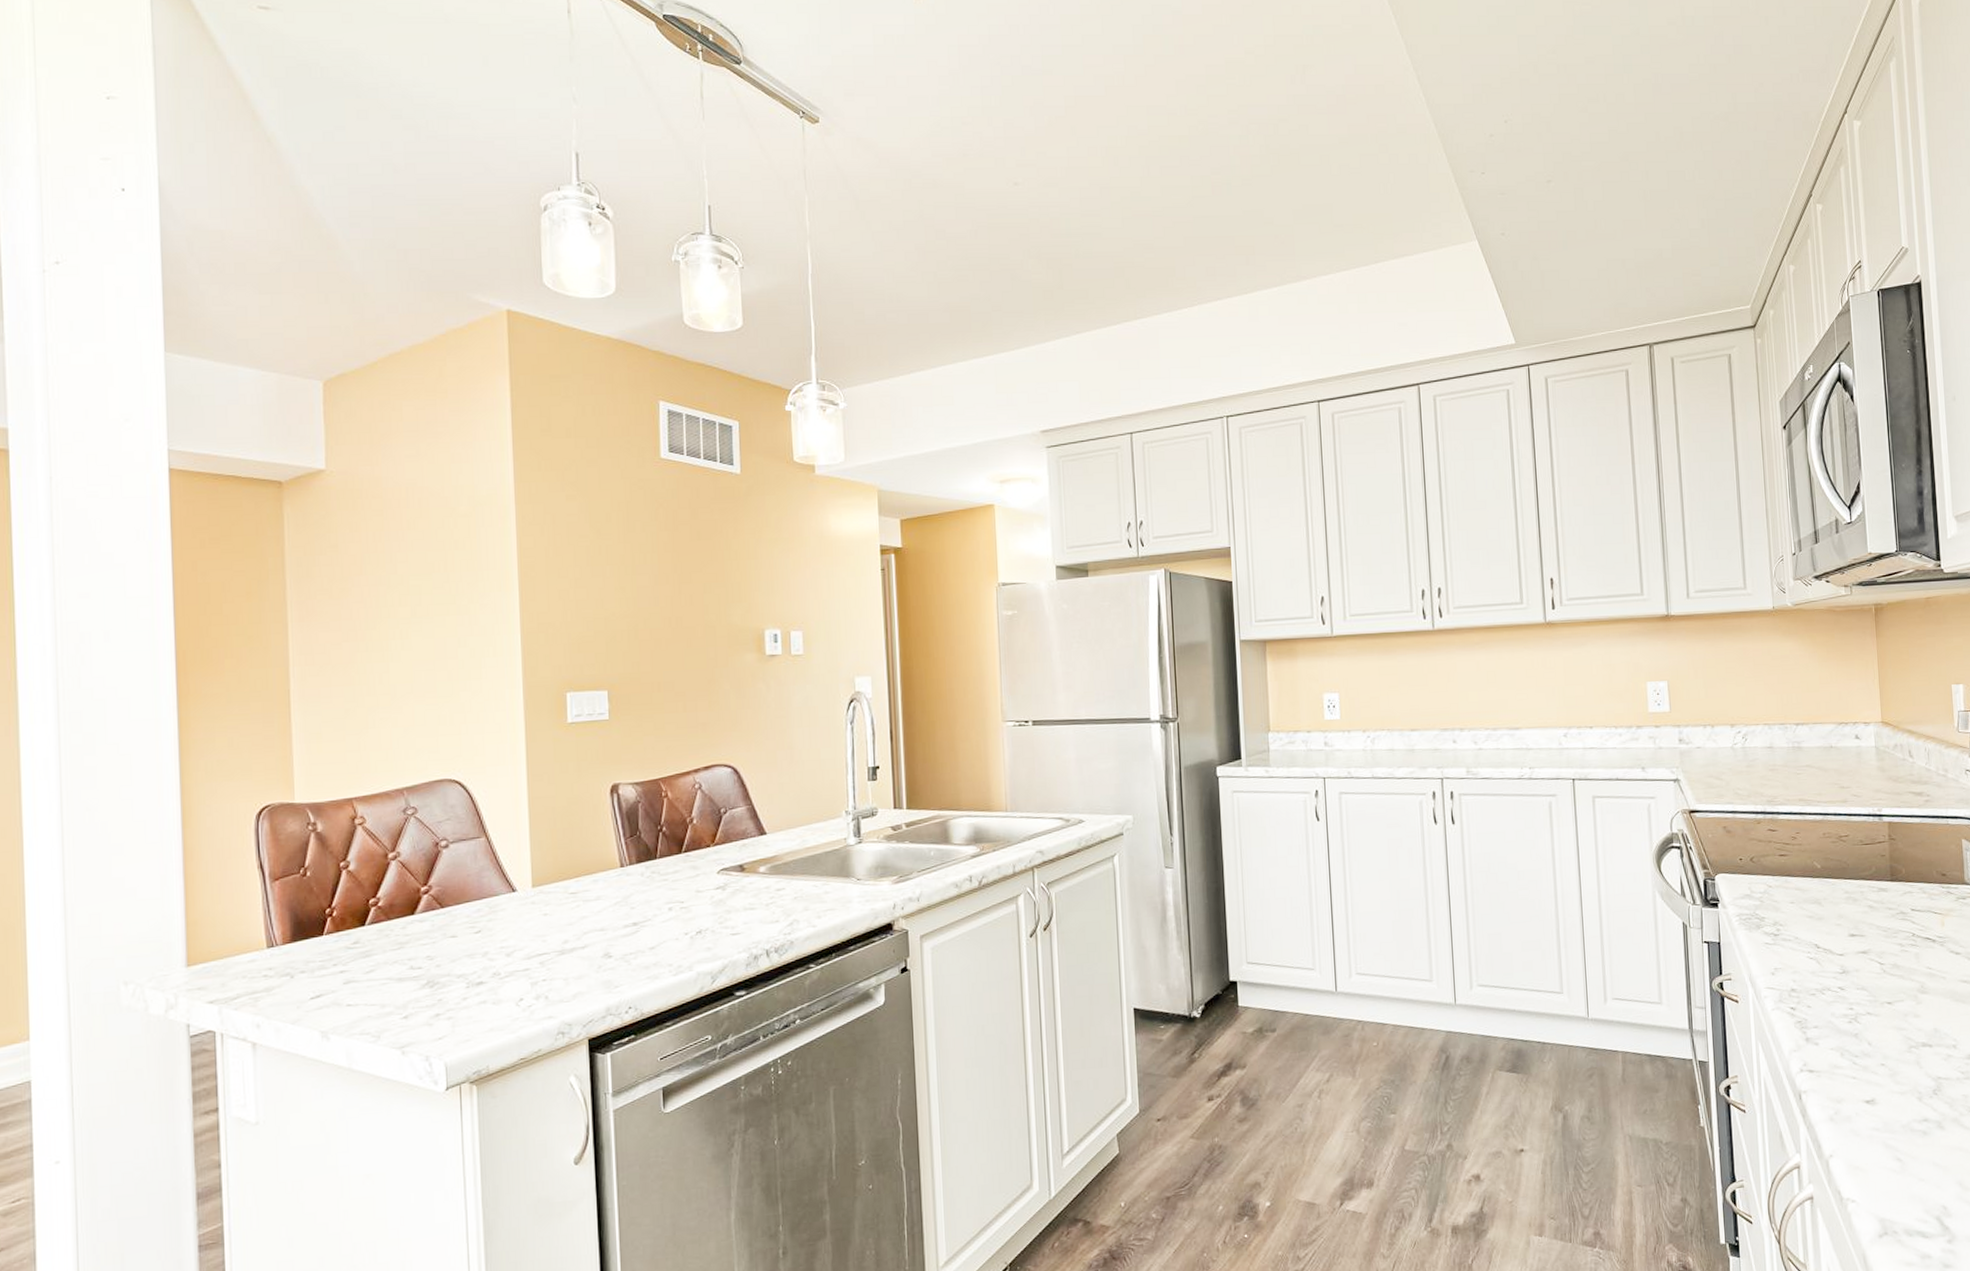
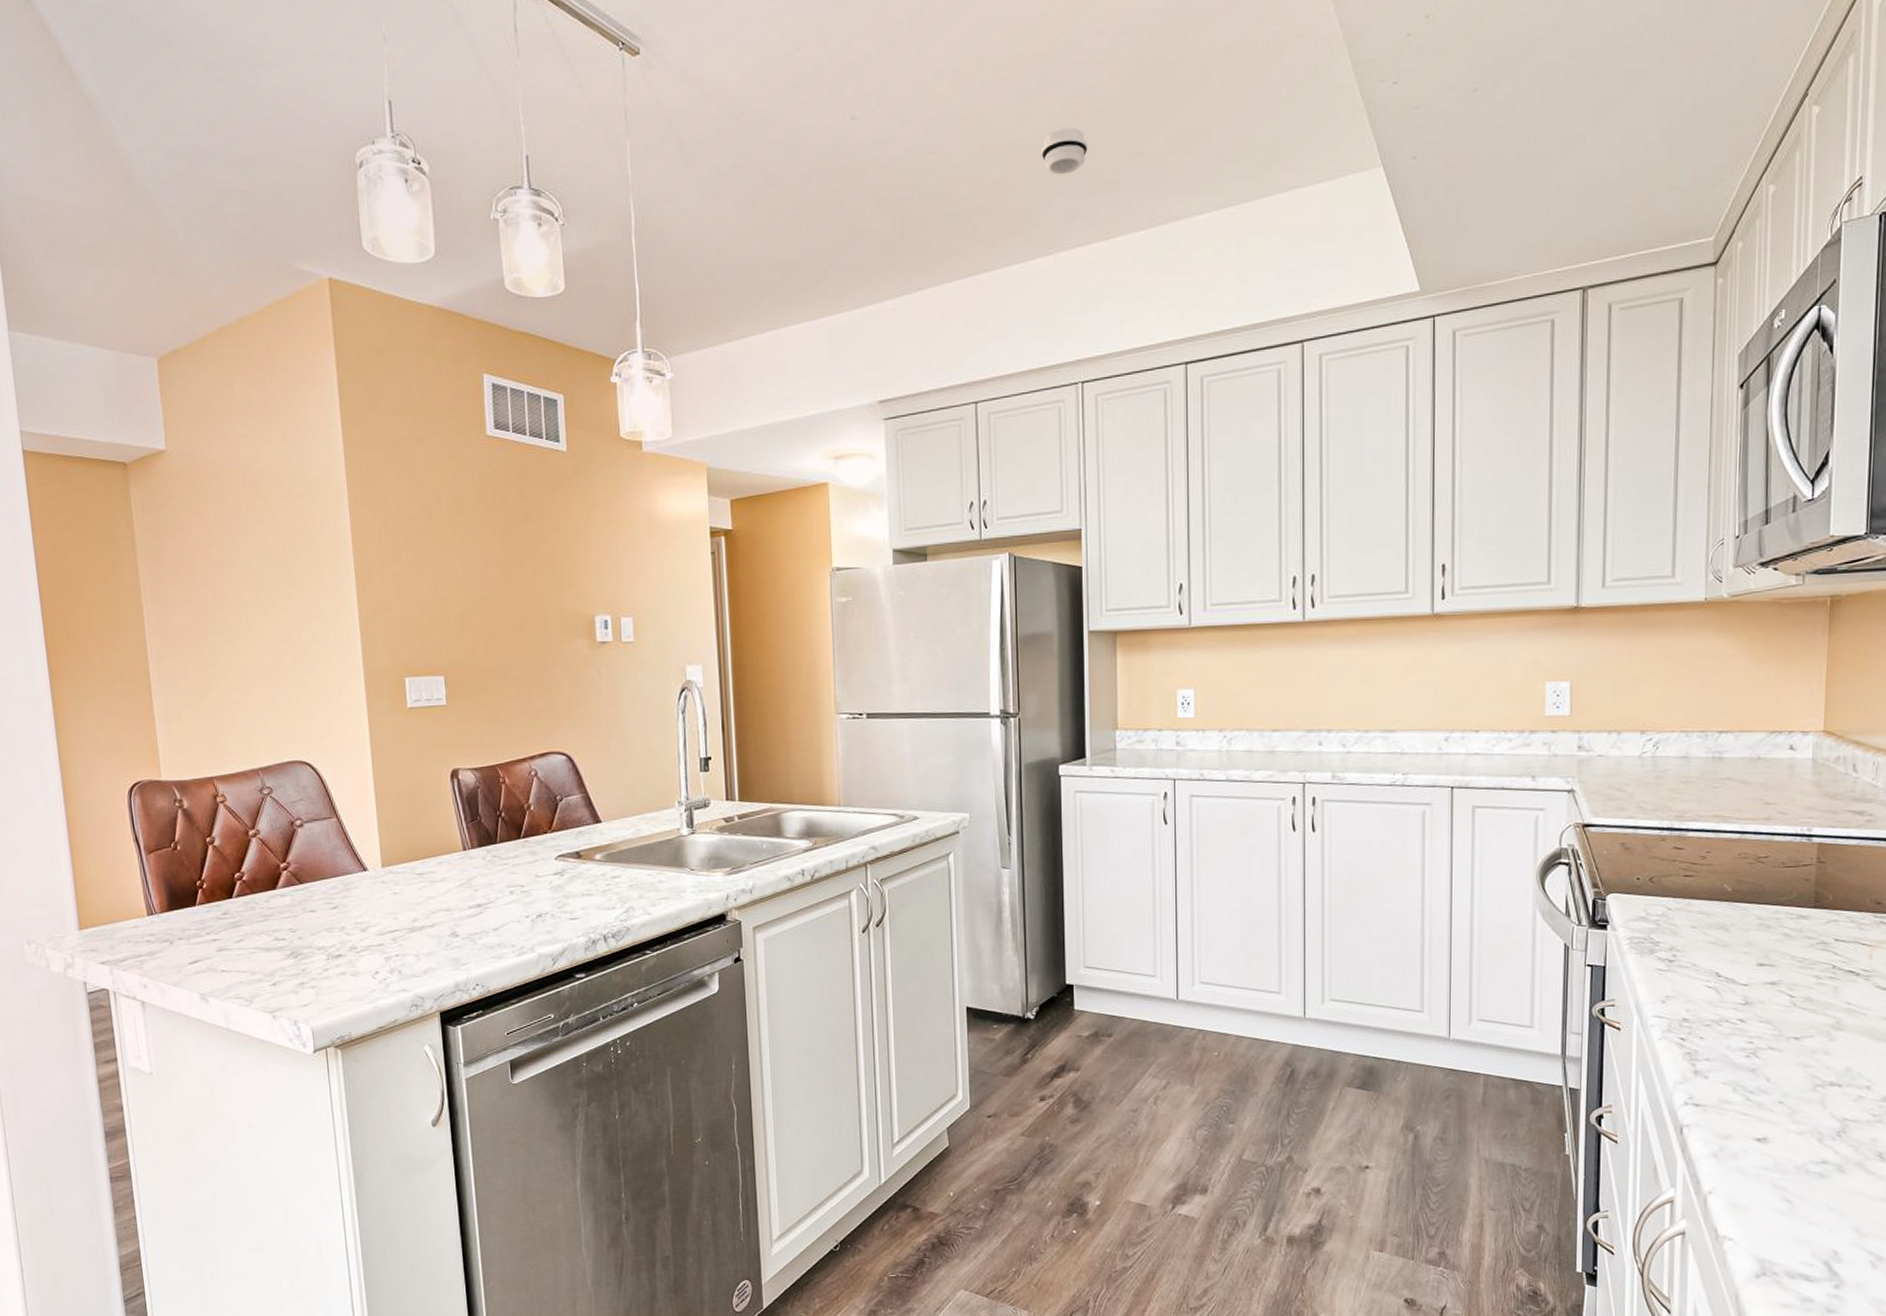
smoke detector: none [1184,199,1226,239] -> present [1041,128,1088,175]

